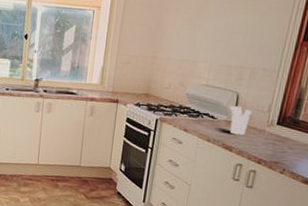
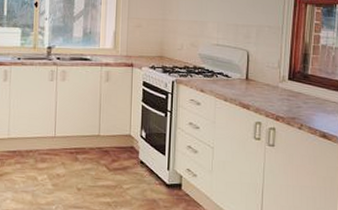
utensil holder: present [229,106,252,136] -> none [241,64,263,93]

